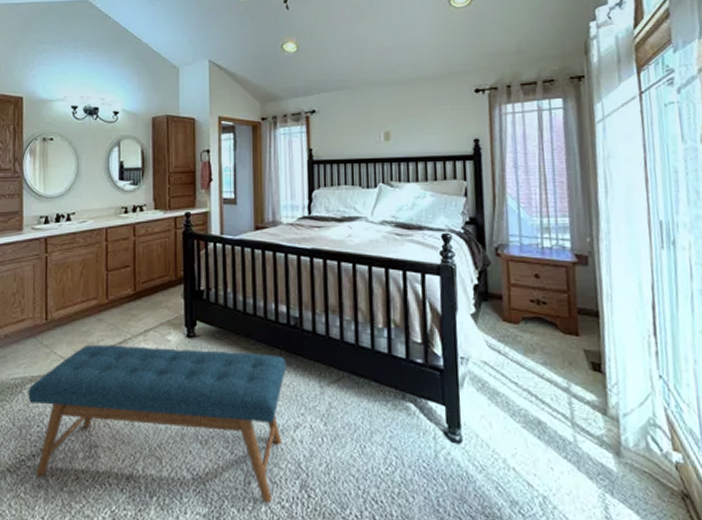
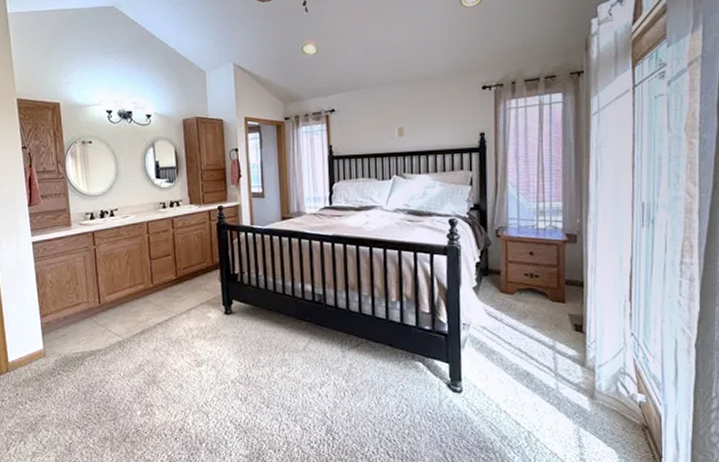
bench: present [28,344,286,504] -> none [89,322,312,446]

